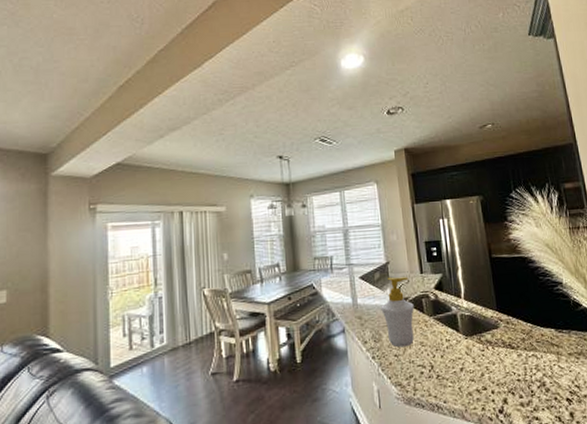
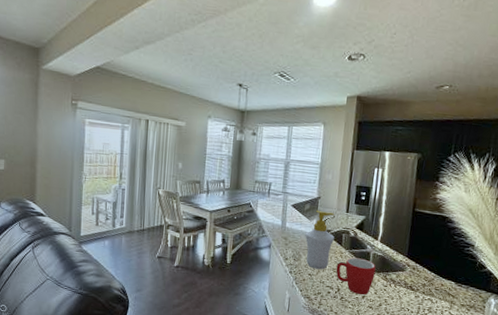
mug: none [423,323,469,368] -> present [336,257,376,295]

